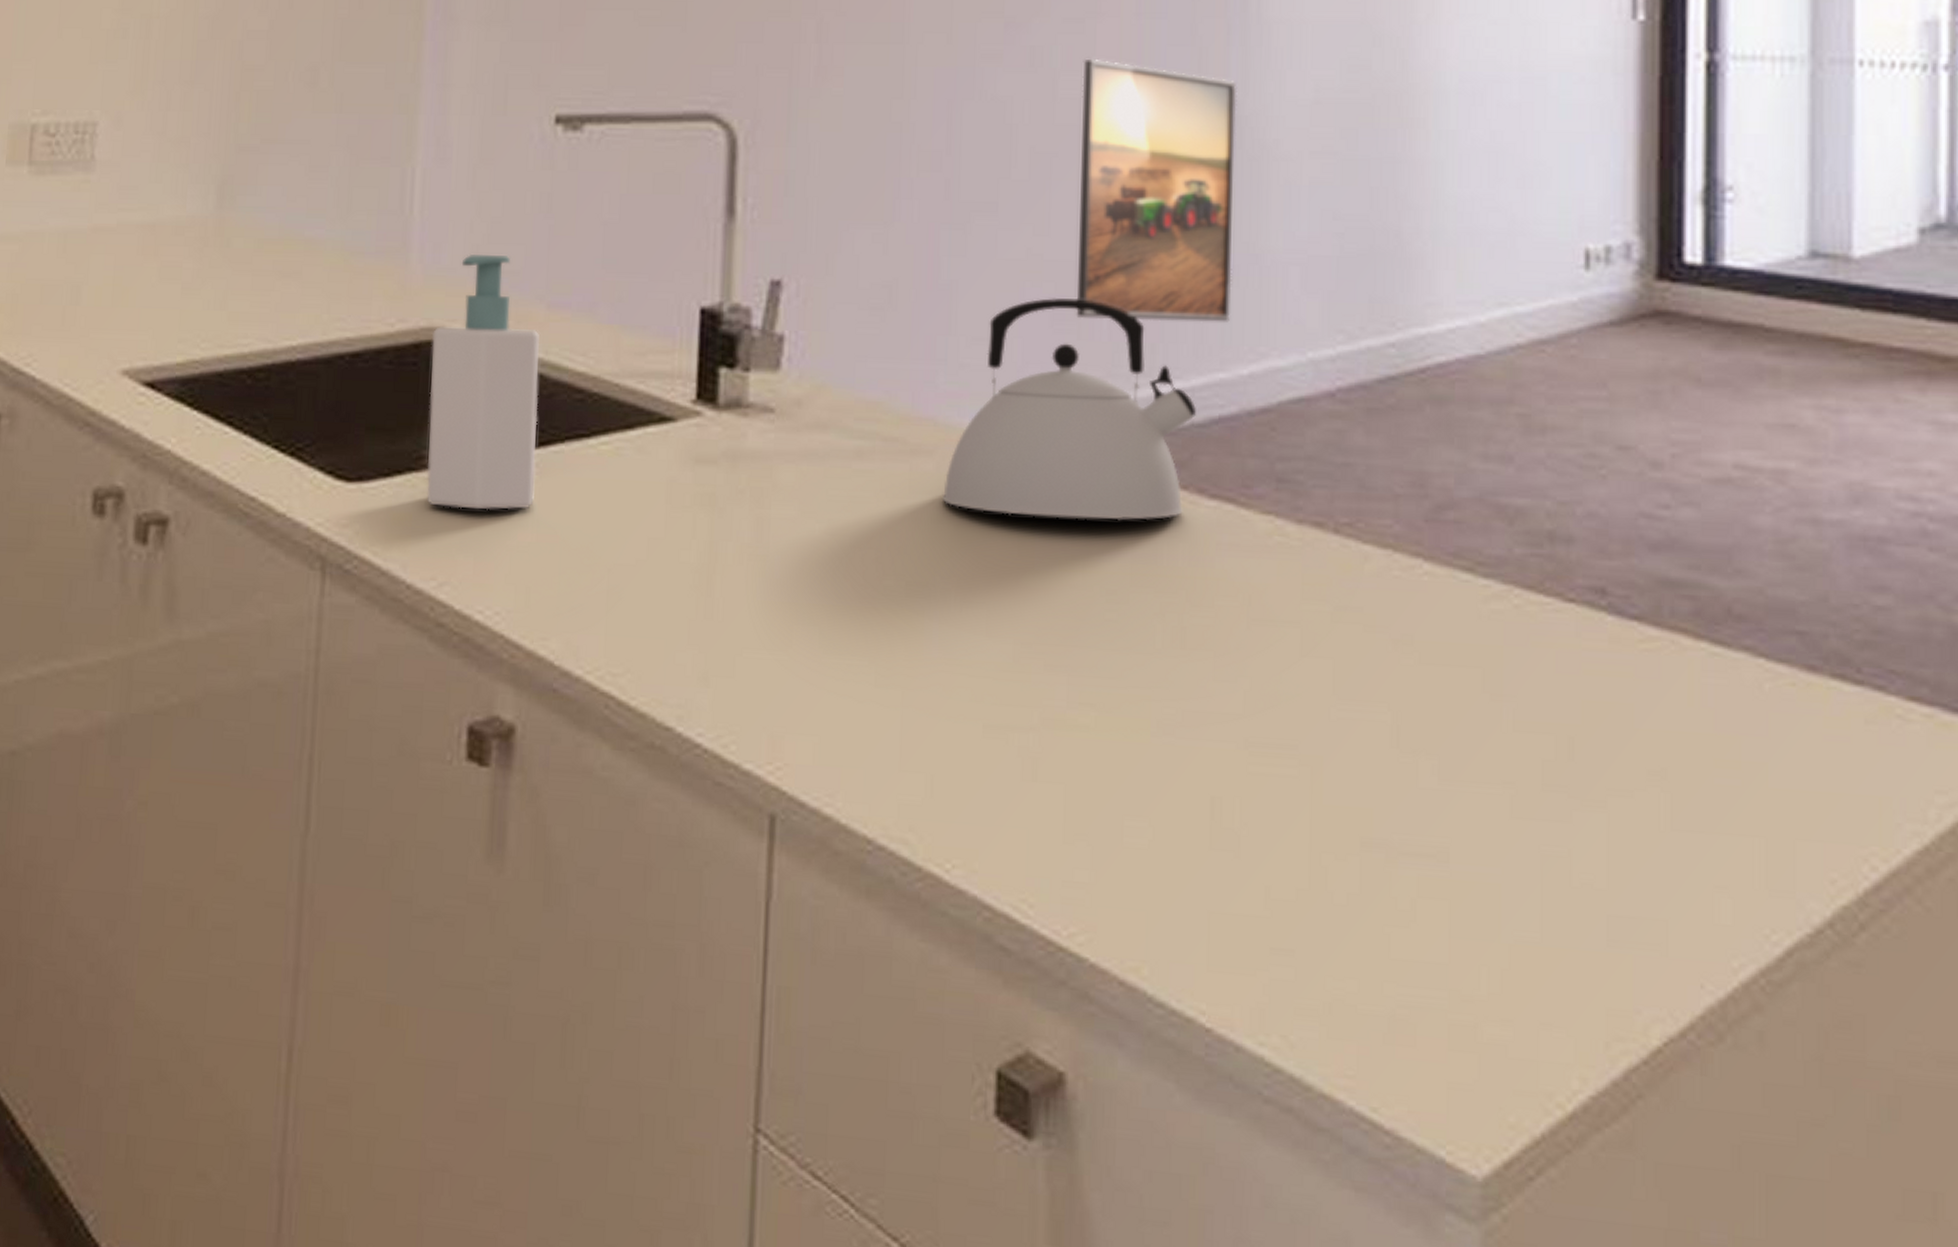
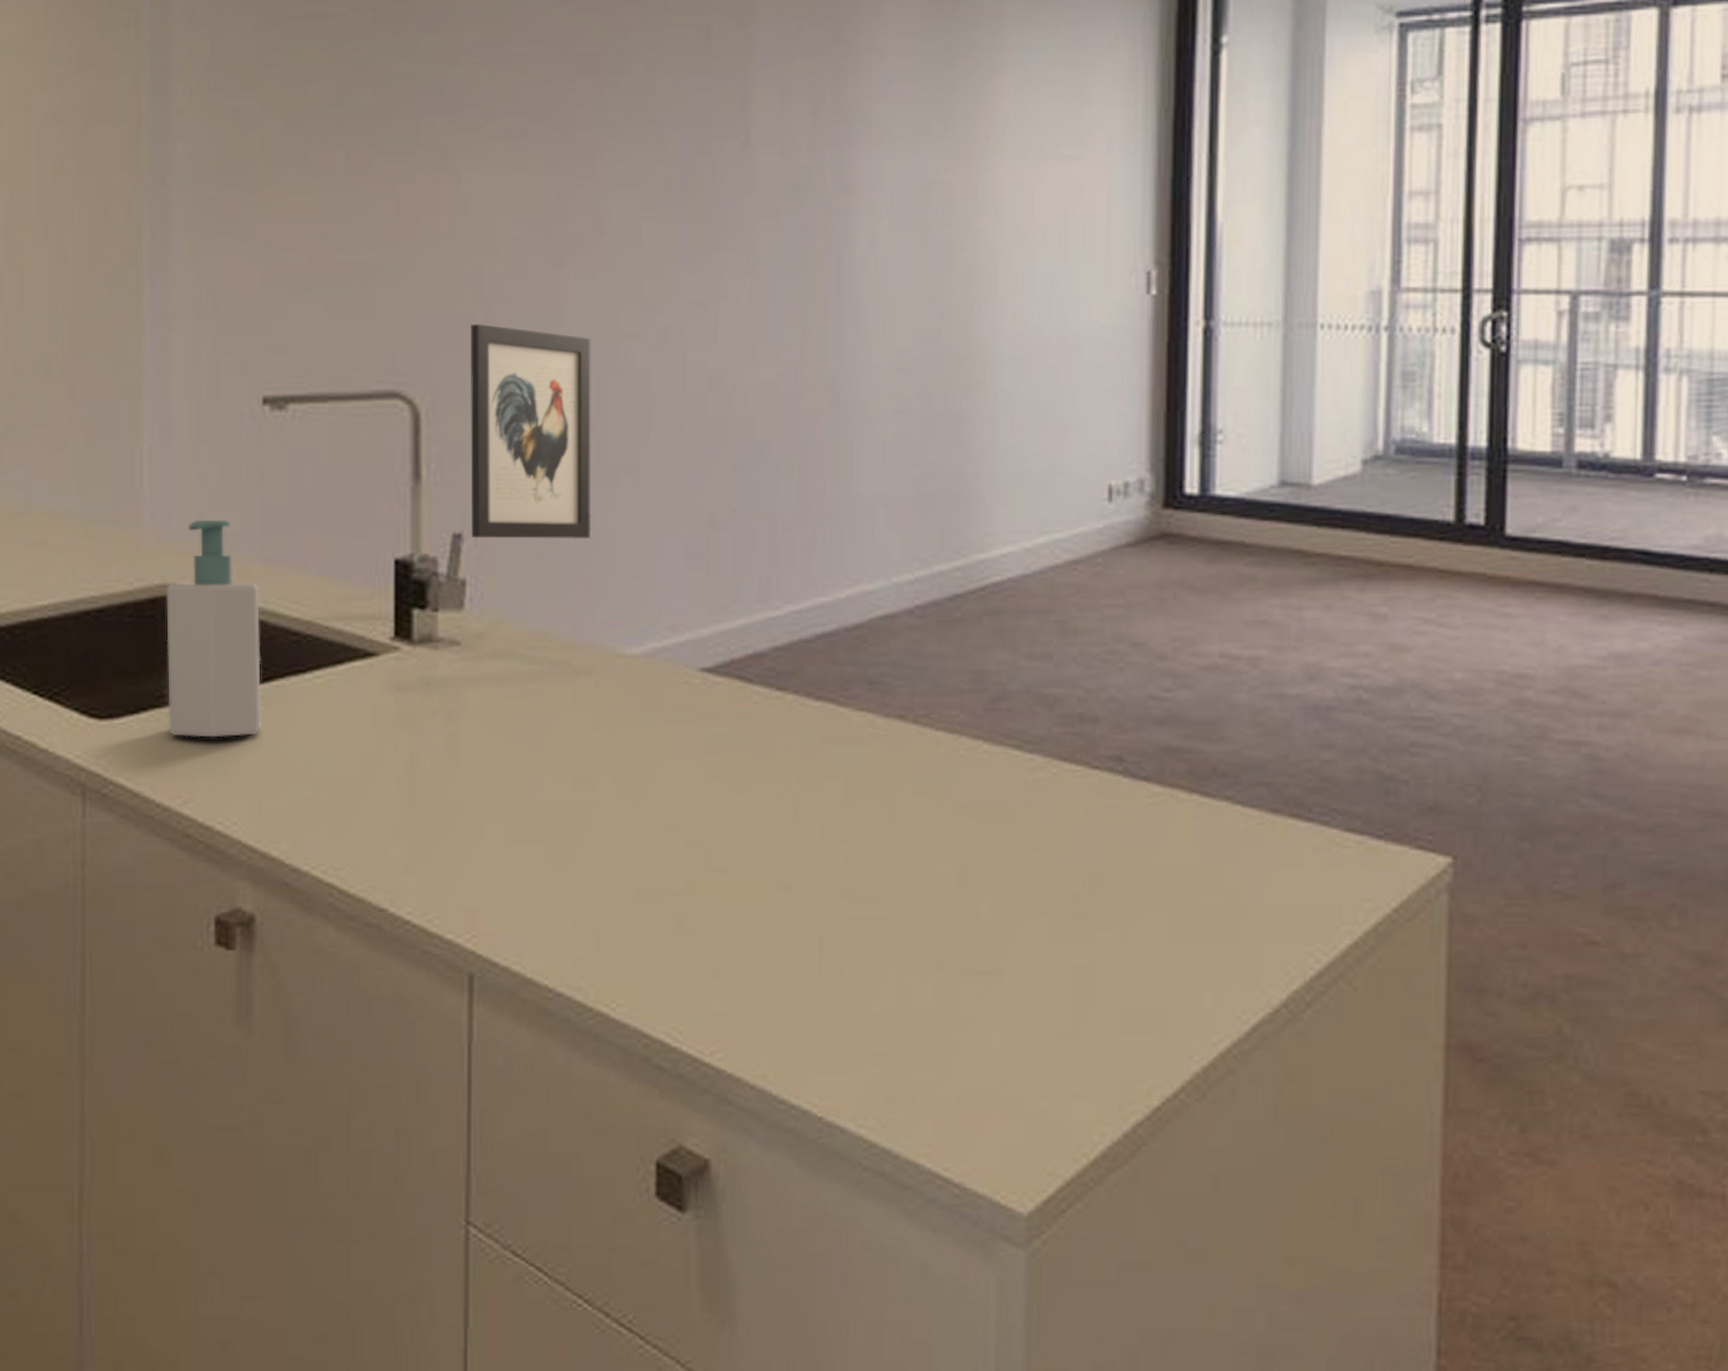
wall art: none [791,37,943,293] -> present [469,323,592,540]
kettle: present [943,298,1196,521] -> none [601,540,804,721]
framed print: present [1074,58,1238,322] -> none [704,336,834,556]

